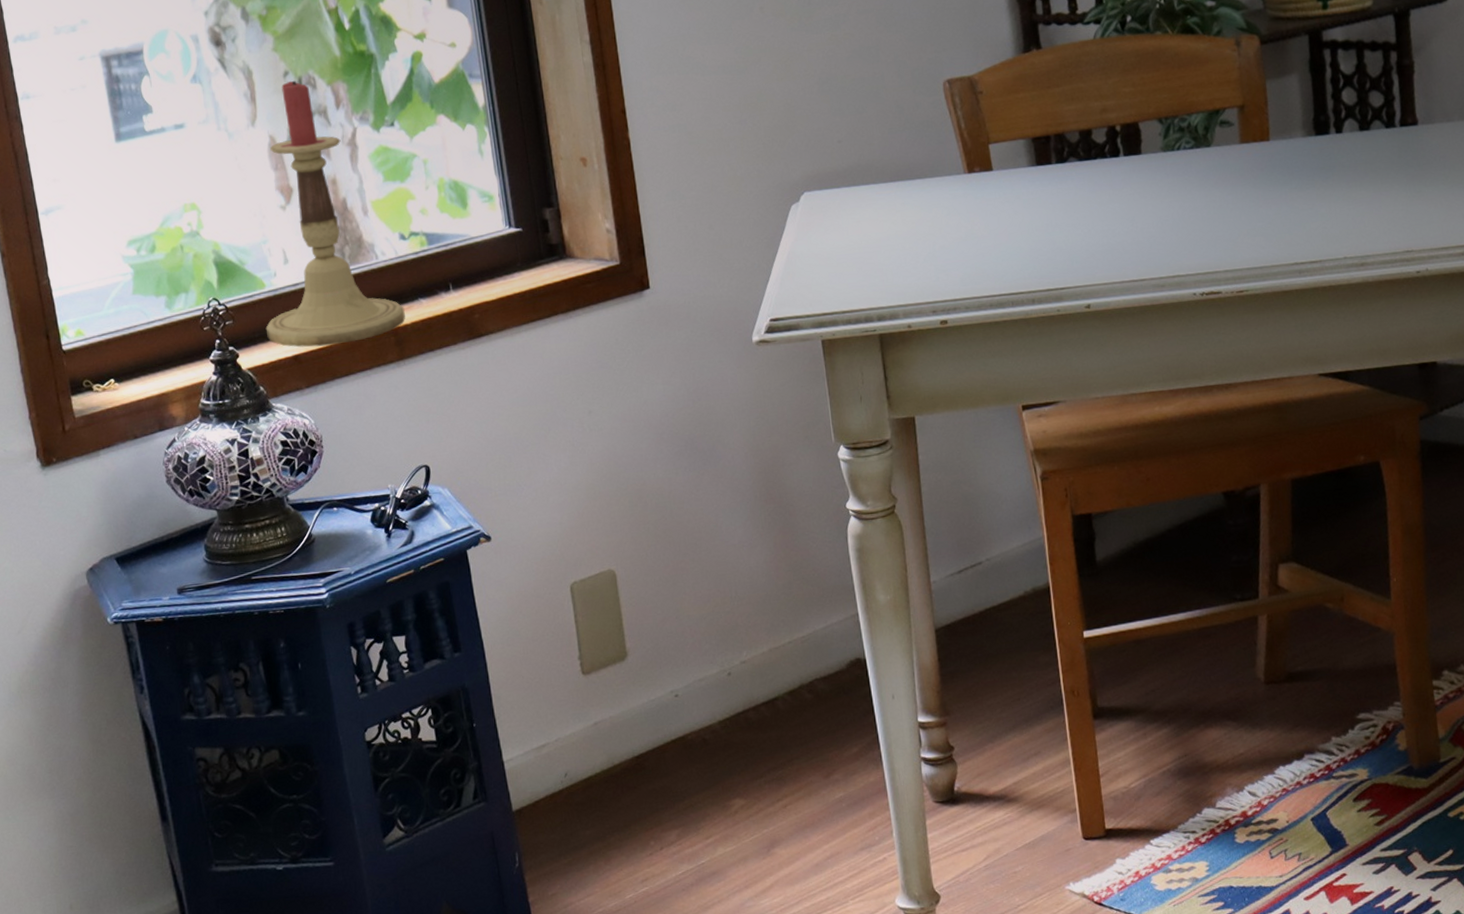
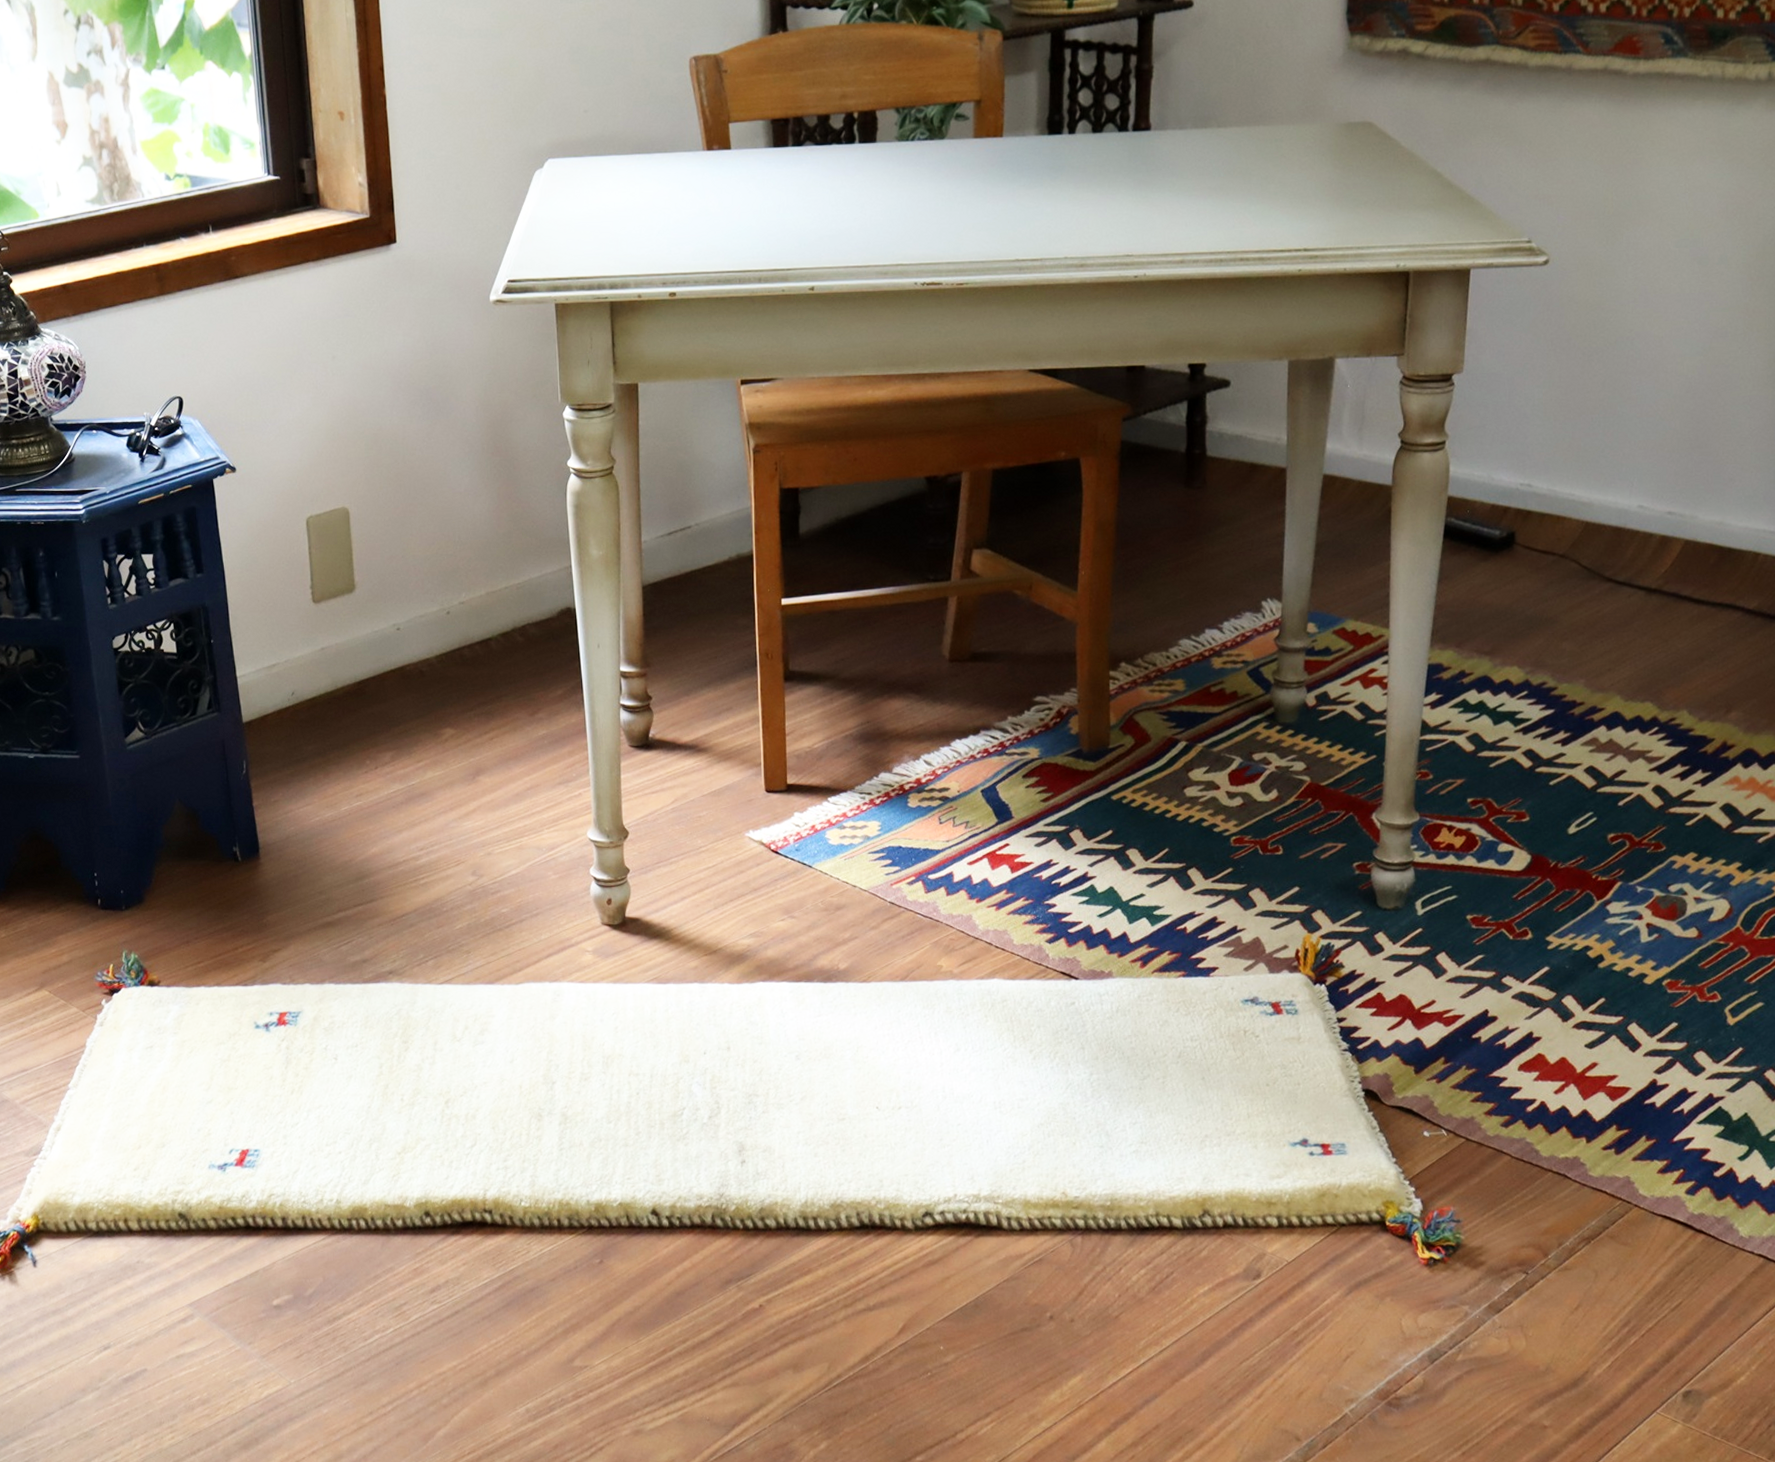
candlestick: present [265,80,405,348] -> none [37,19,167,278]

